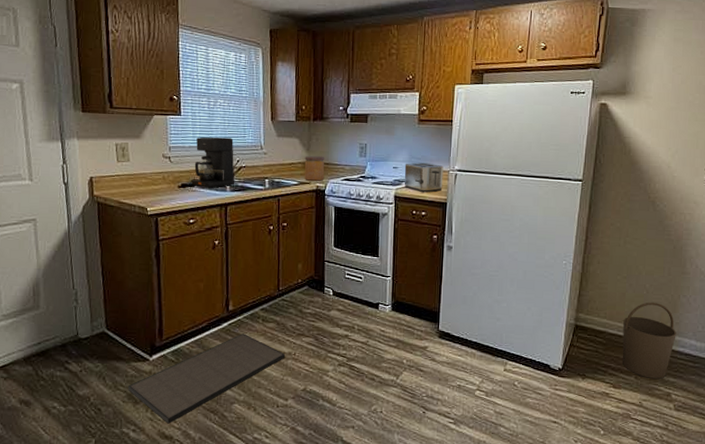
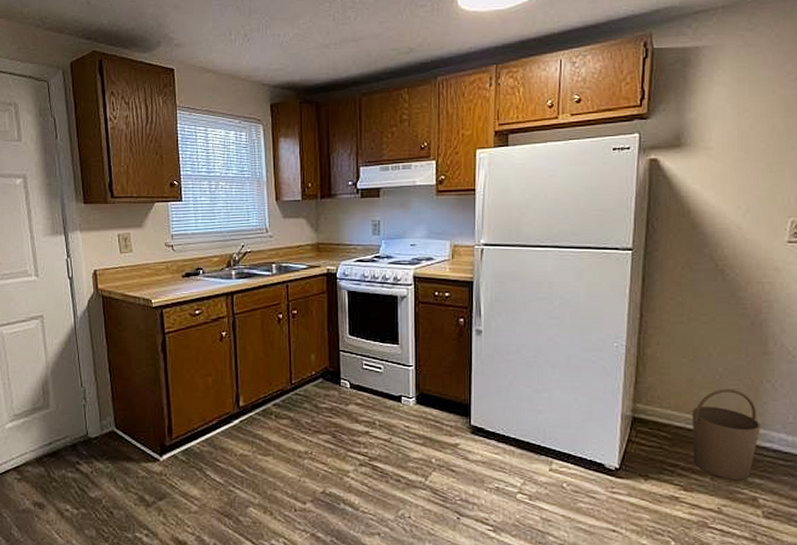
doormat: present [128,333,285,424] -> none [139,431,301,528]
coffee maker: present [191,137,235,188] -> none [195,222,241,276]
jar: present [304,155,325,181] -> none [313,236,335,263]
toaster: present [404,162,444,194] -> none [423,238,468,272]

